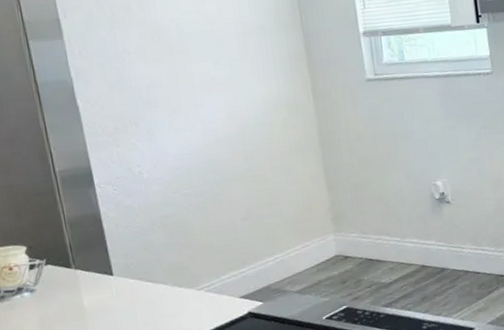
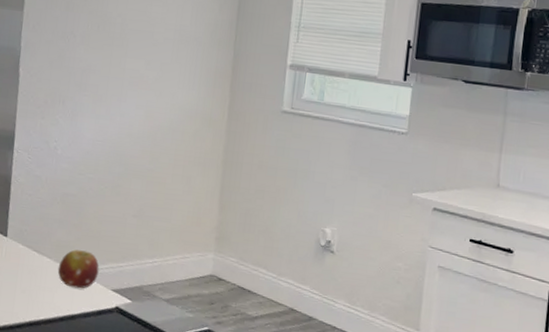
fruit: none [177,266,222,307] -> present [57,249,99,289]

